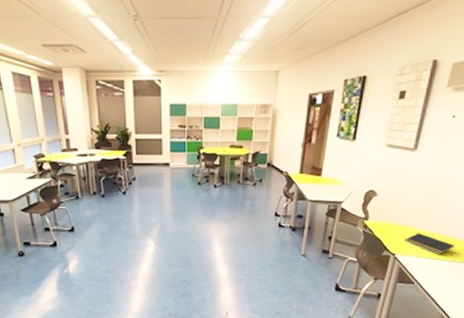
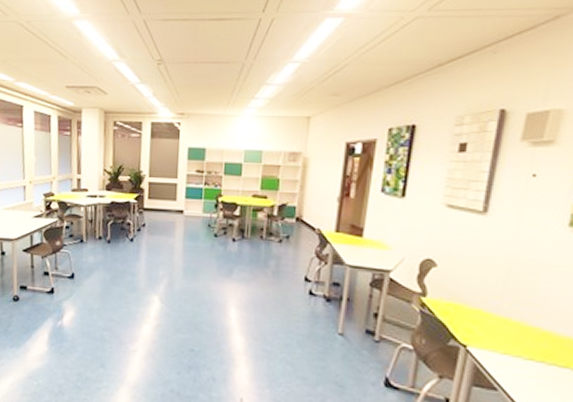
notepad: present [405,233,455,255] -> none [479,320,553,354]

